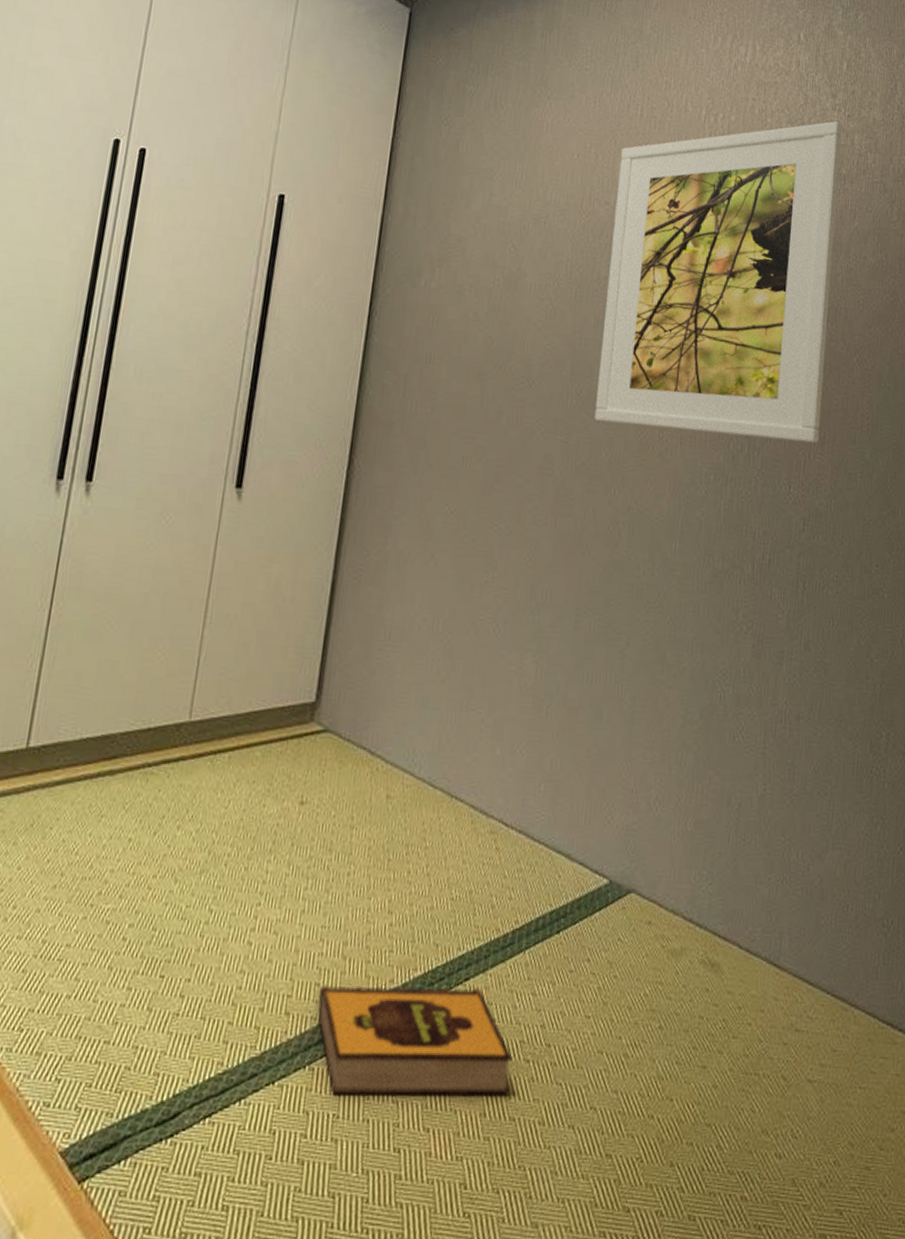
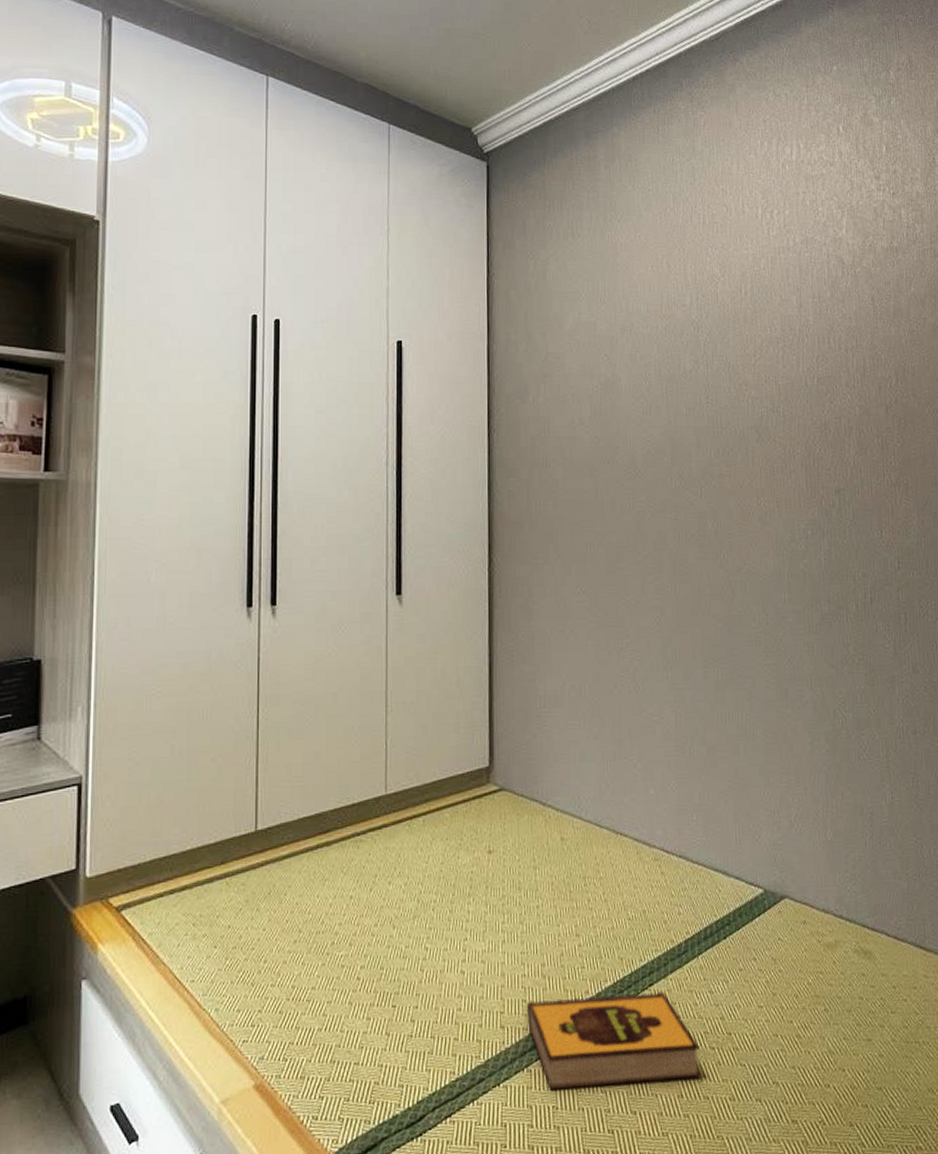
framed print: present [594,121,842,444] -> none [690,200,903,497]

